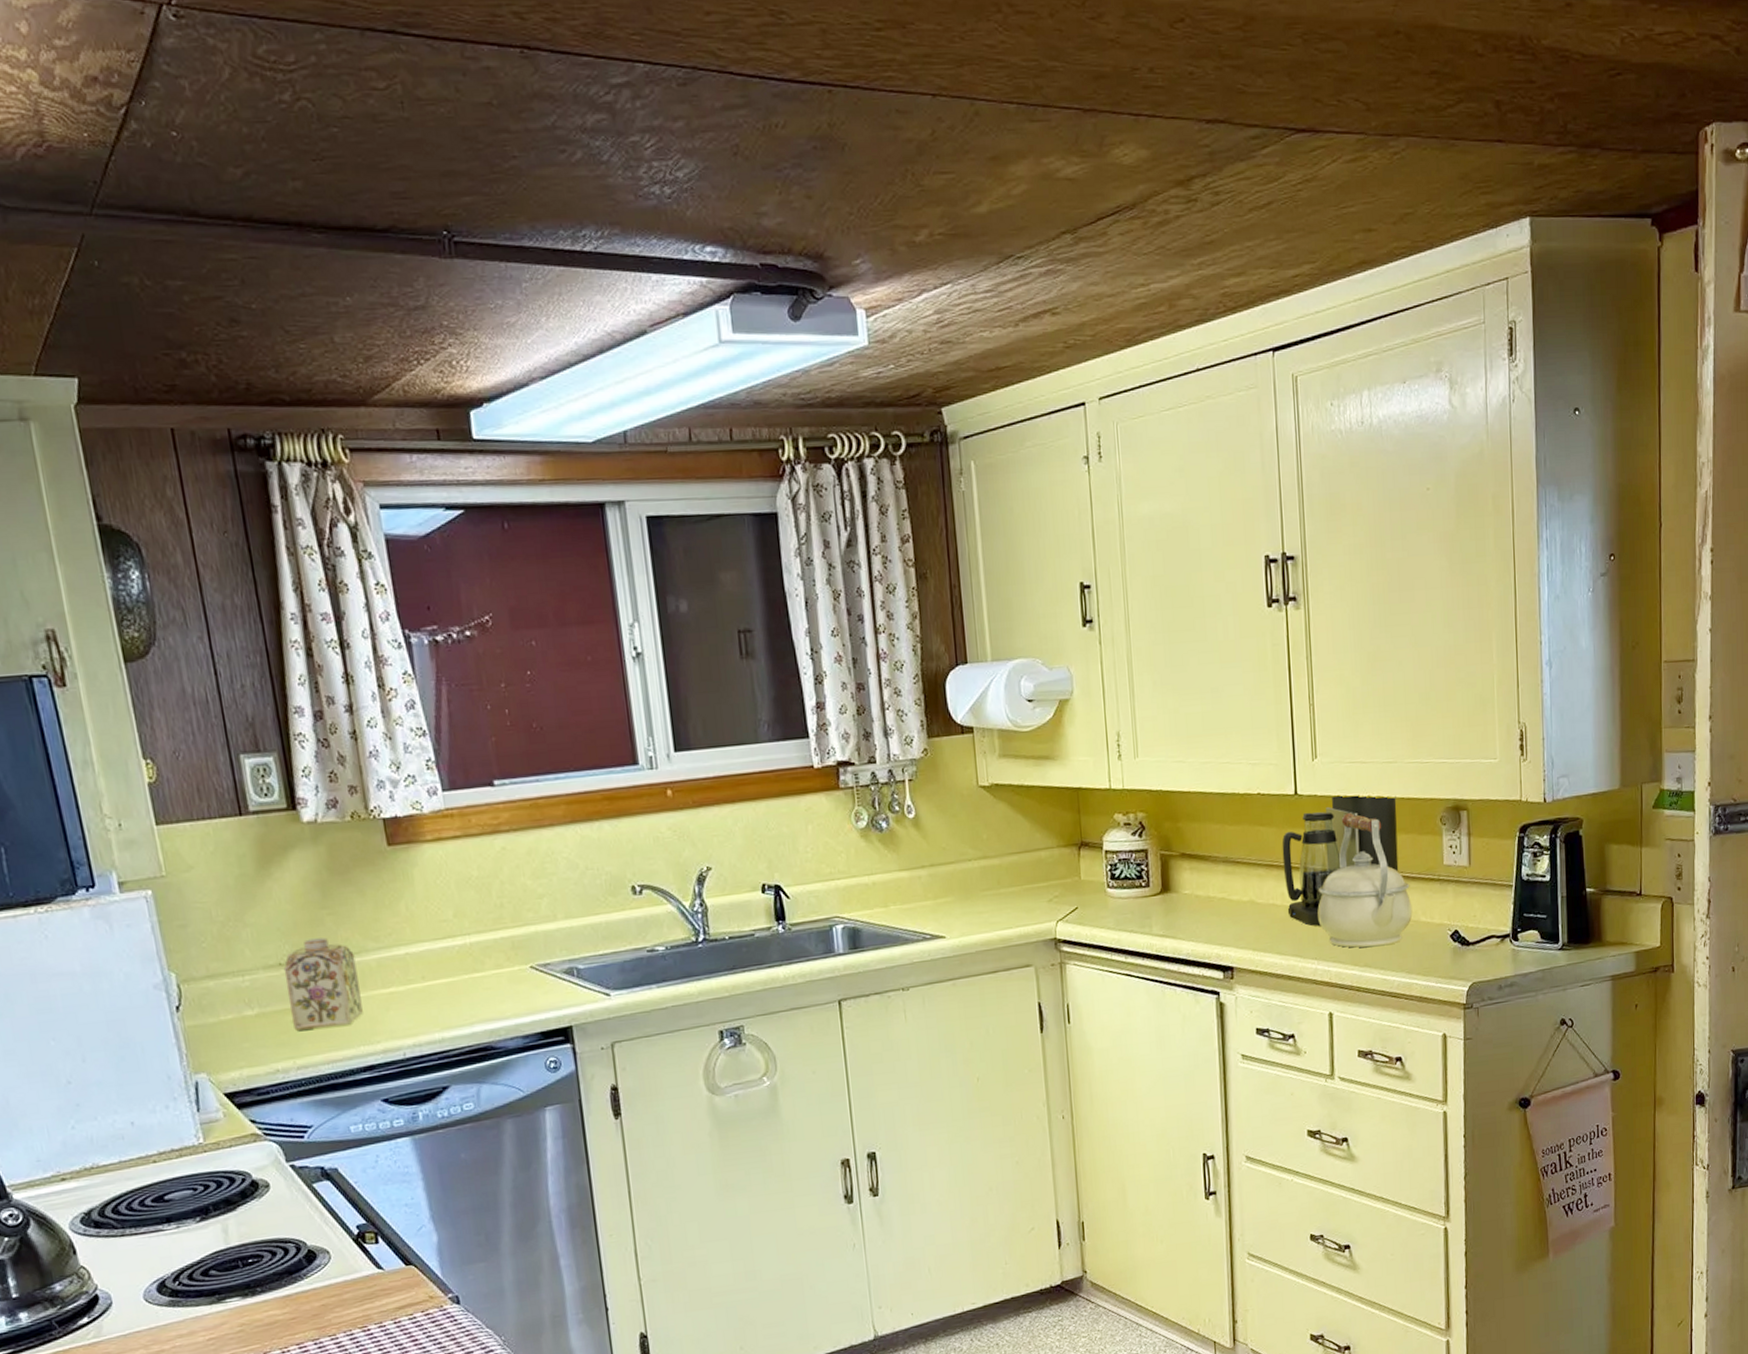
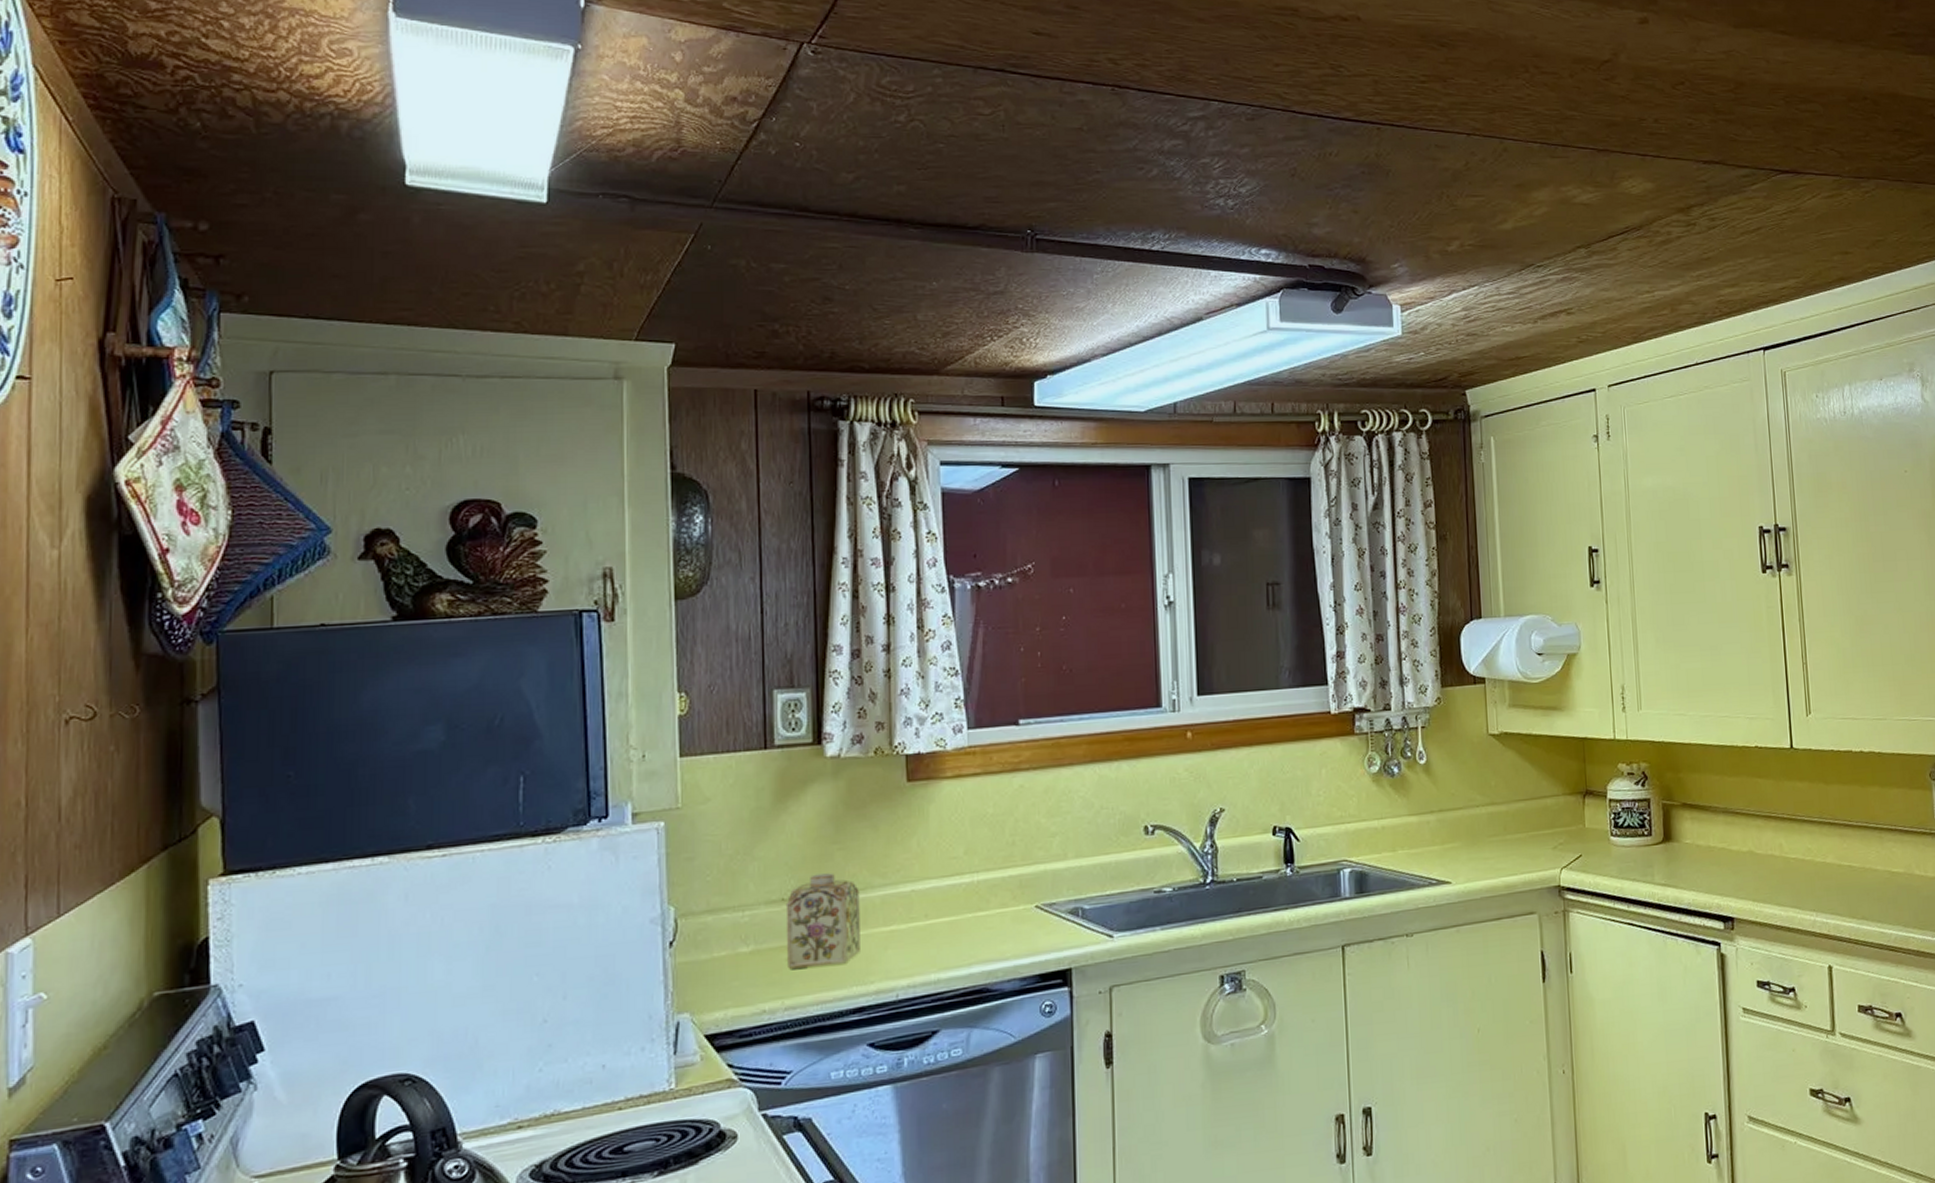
coffee maker: present [1282,795,1399,927] -> none [1779,751,1892,879]
kettle: present [1317,812,1413,948] -> none [1814,766,1907,901]

